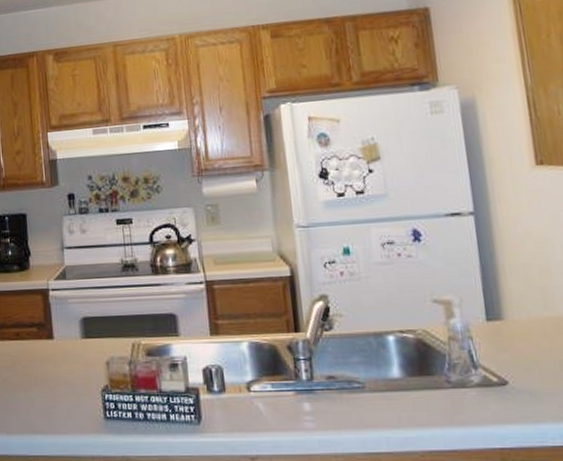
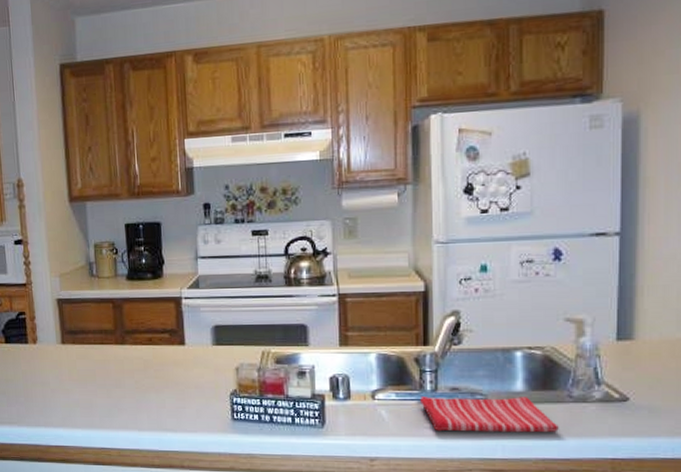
dish towel: none [295,384,442,424] -> present [419,396,559,433]

